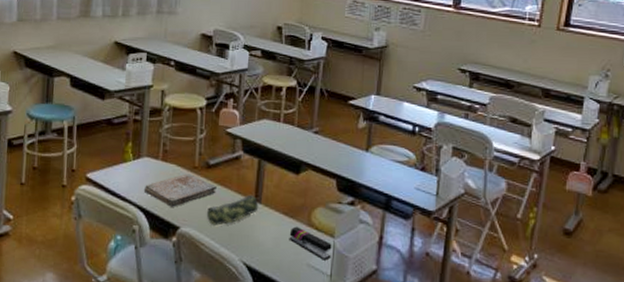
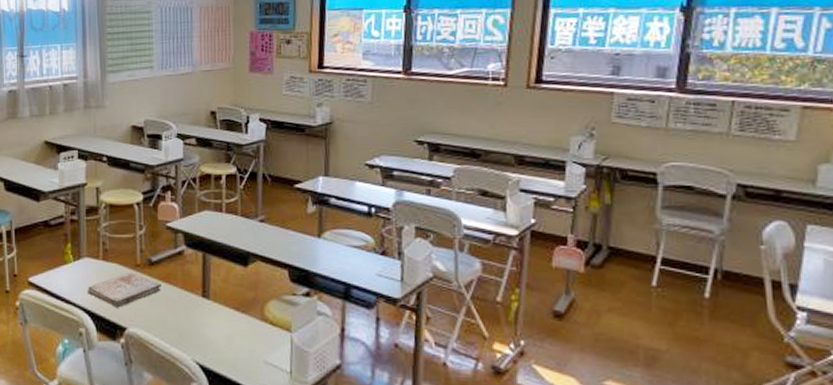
pencil case: present [206,194,259,226] -> none [153,290,207,325]
stapler: present [289,226,332,261] -> none [242,322,290,357]

